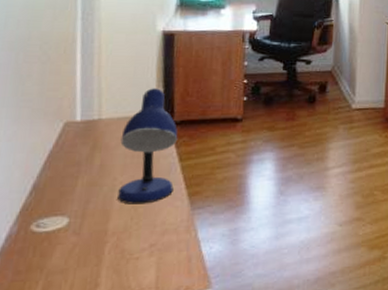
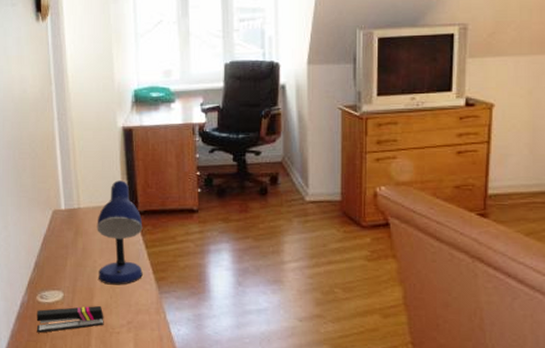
stapler: none [26,229,121,270] -> present [36,305,104,333]

